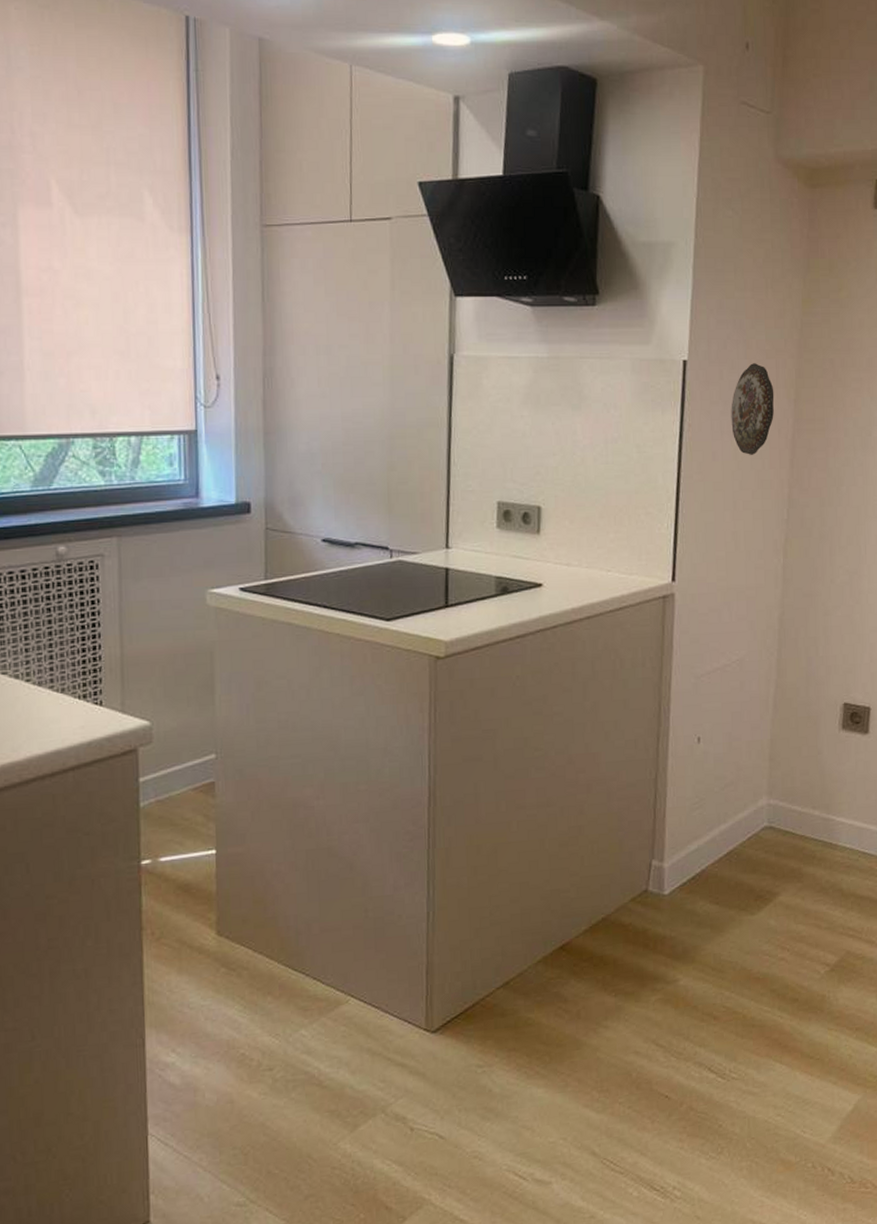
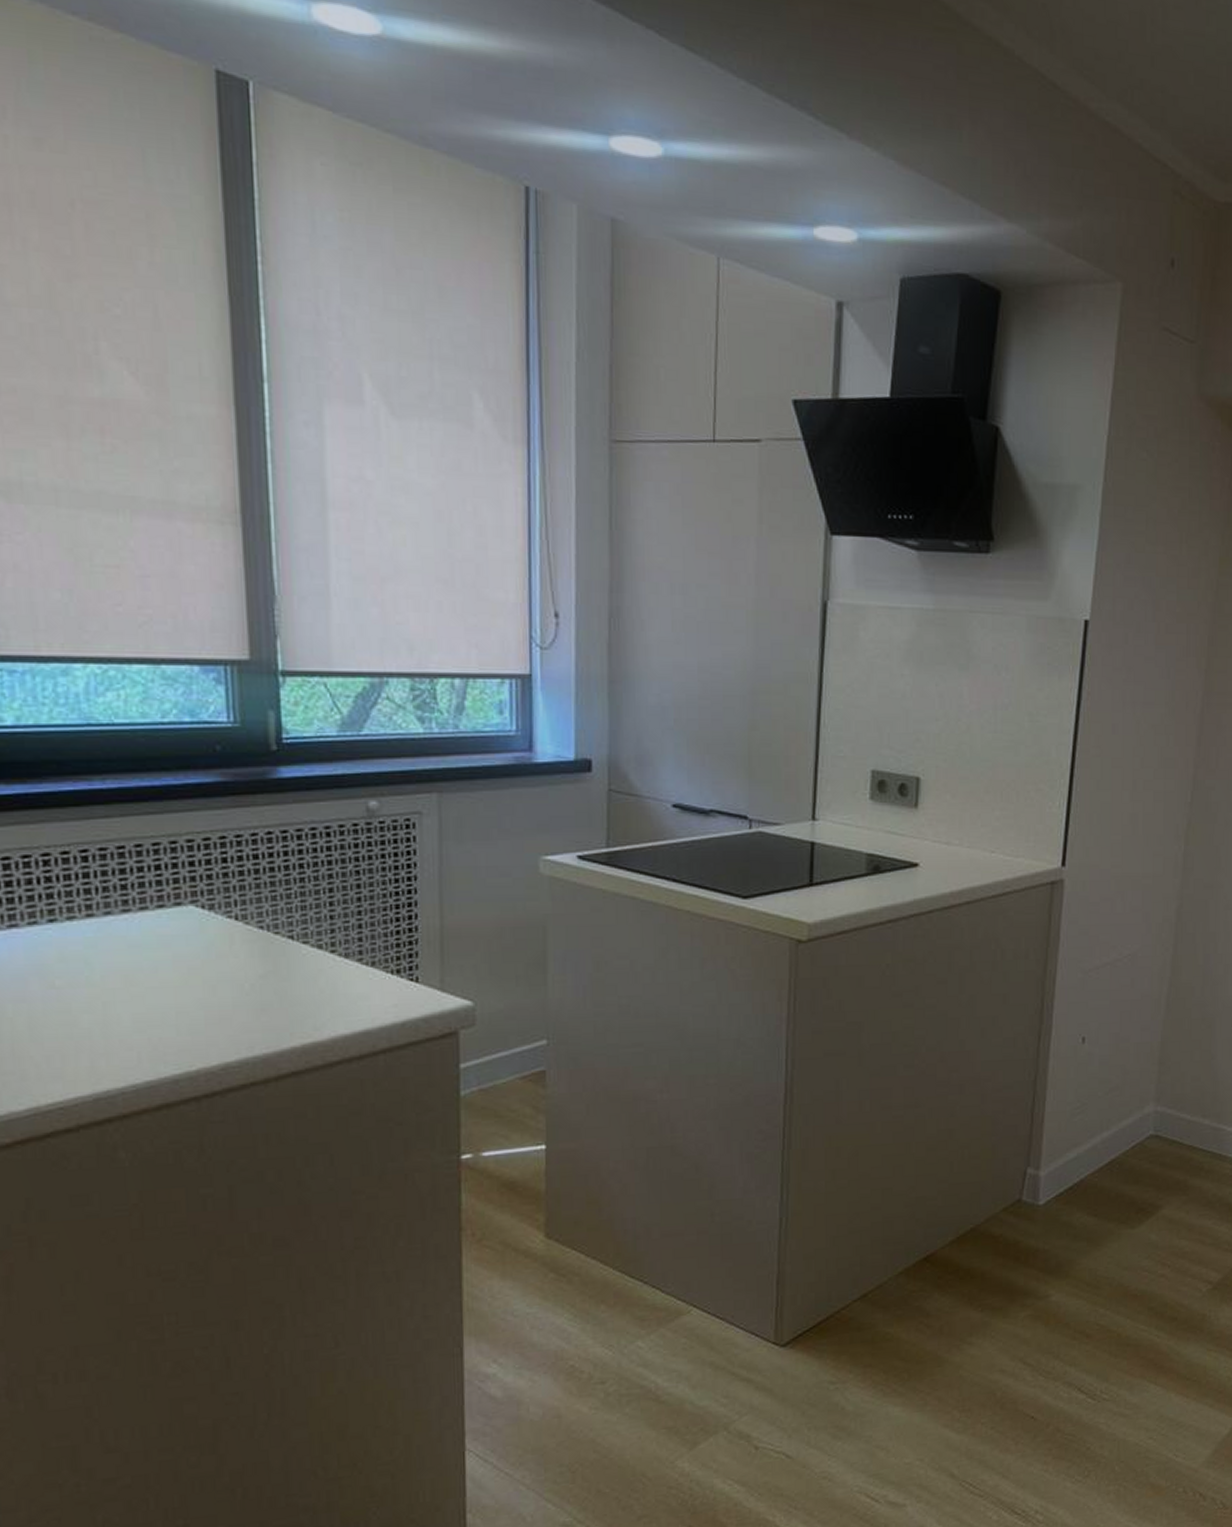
decorative plate: present [731,363,775,455] -> none [1135,627,1184,730]

